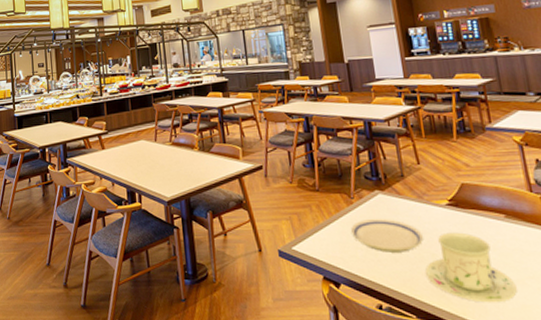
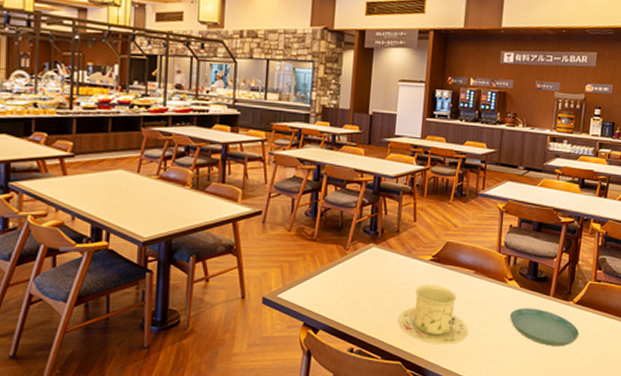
plate: present [351,218,423,253] -> none [340,269,403,301]

